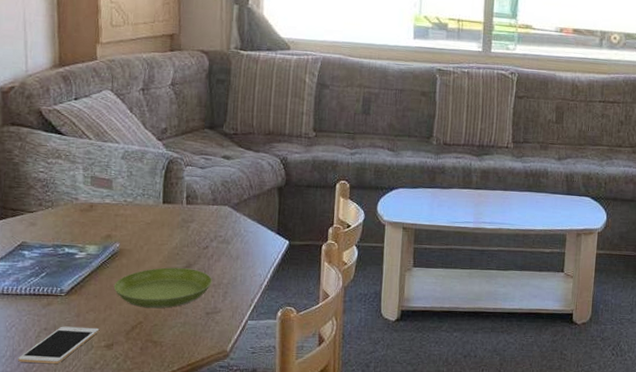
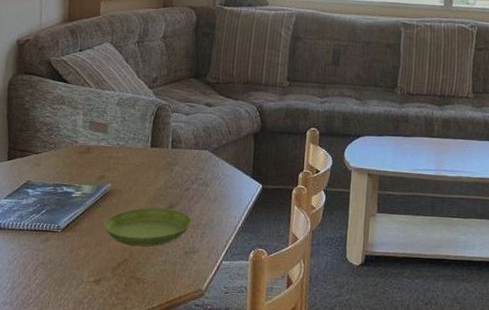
cell phone: present [18,326,100,365] -> none [17,261,90,297]

